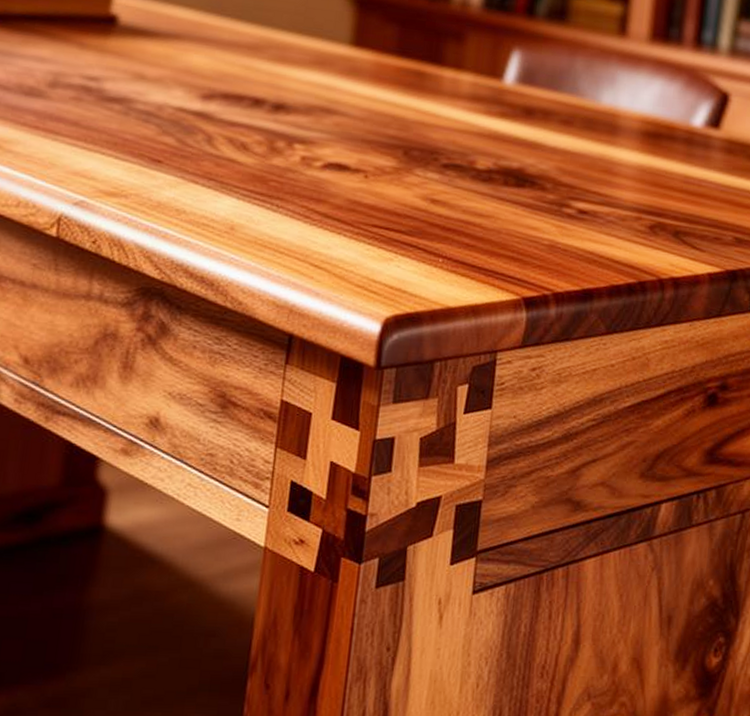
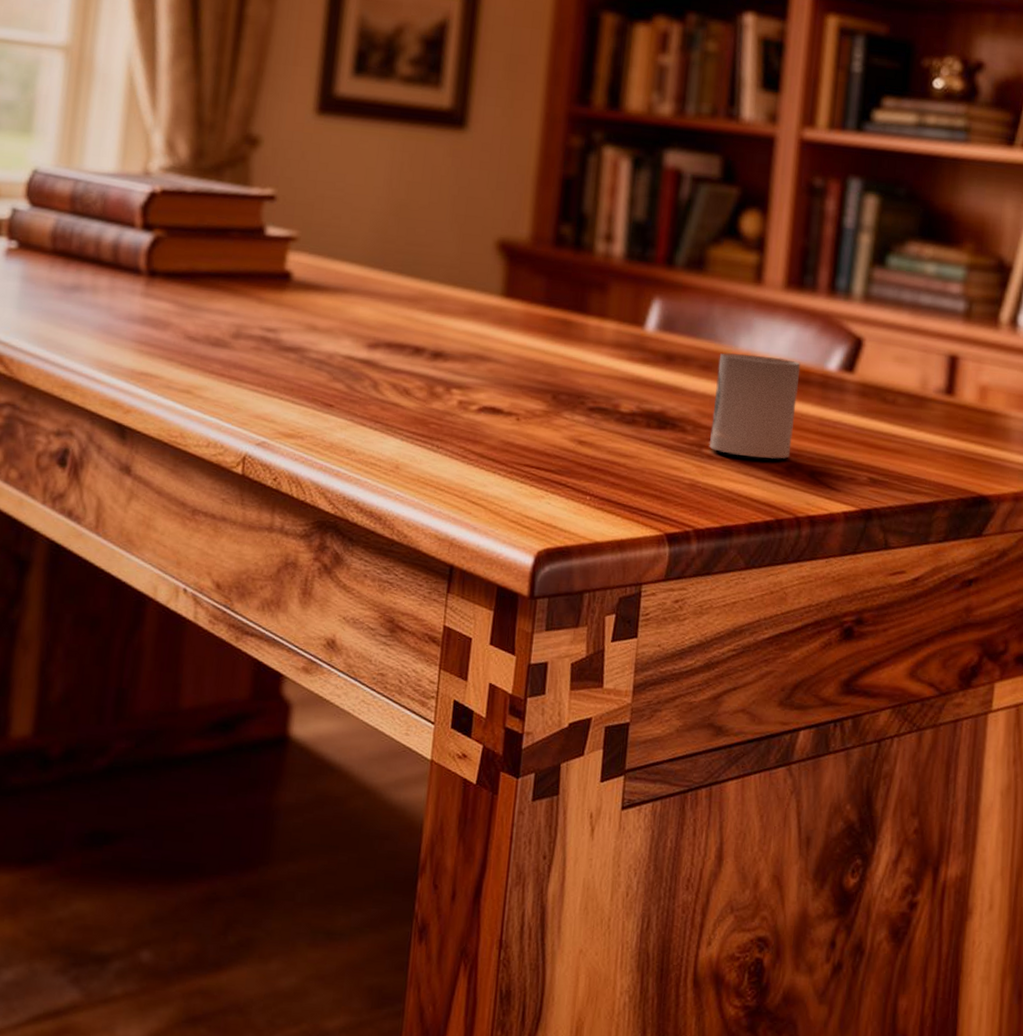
cup: none [569,107,666,218] -> present [708,353,801,459]

